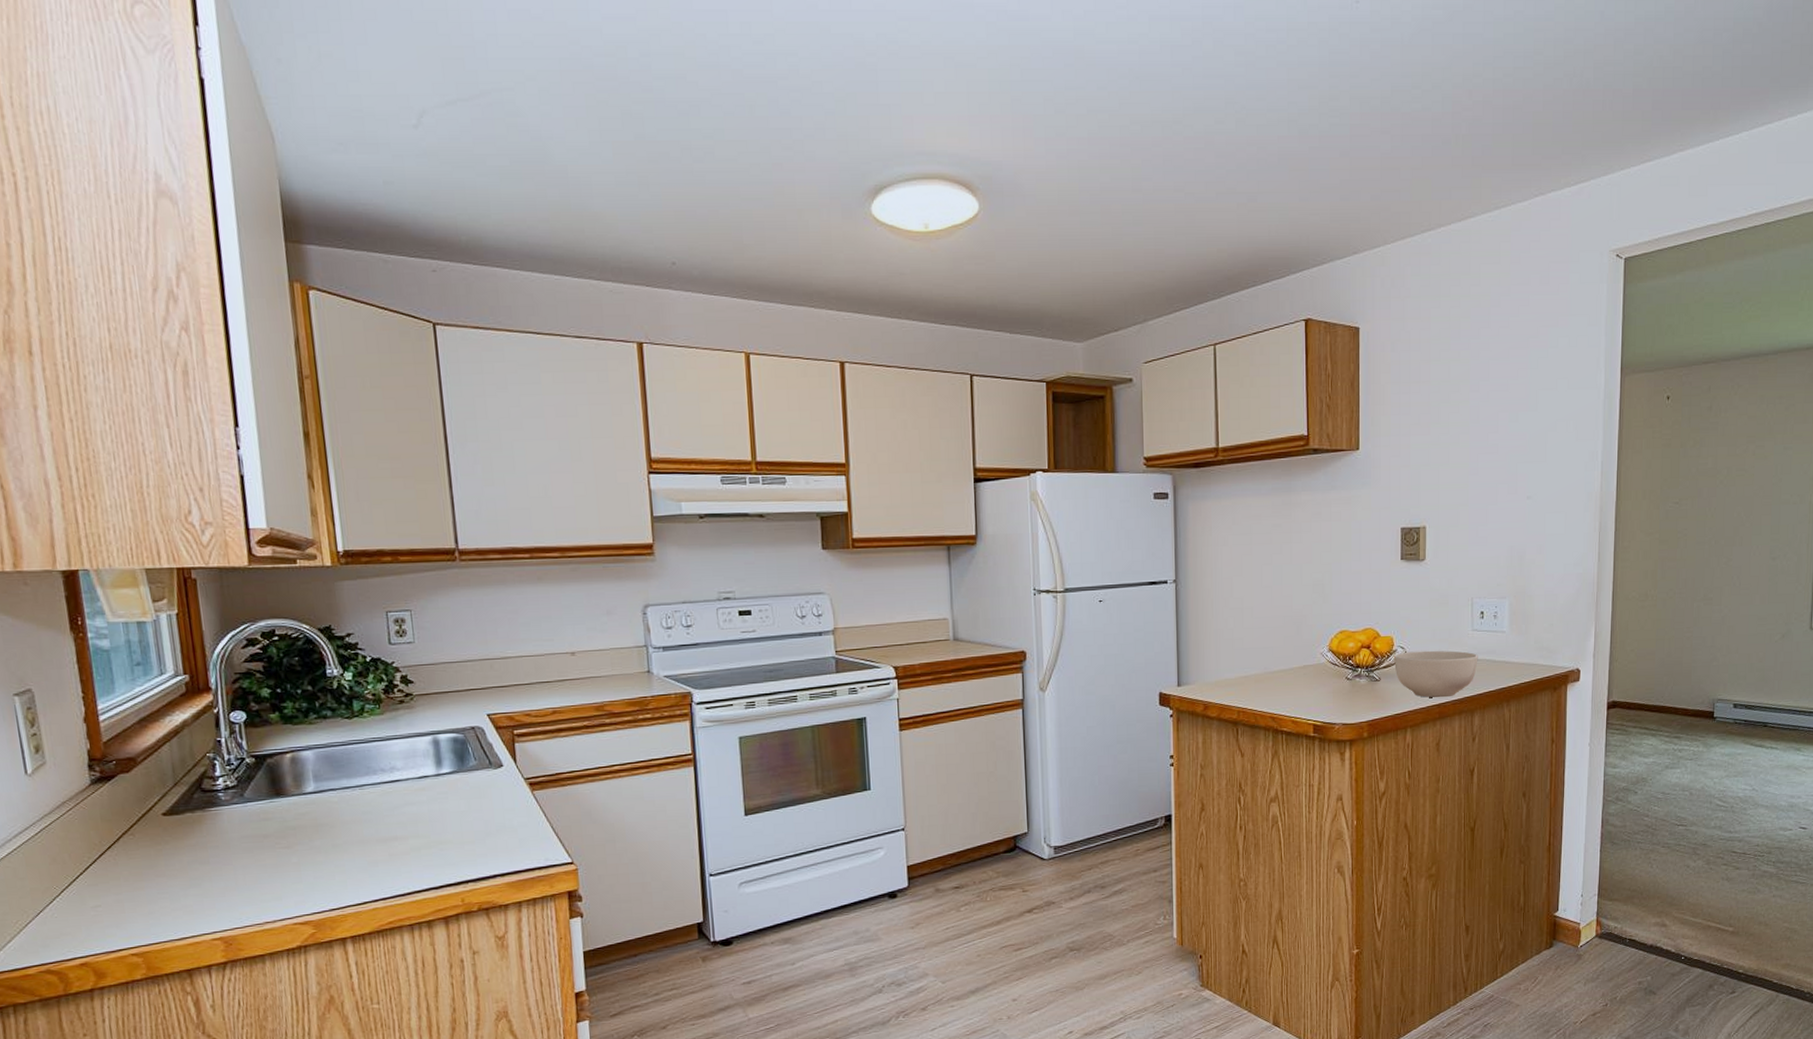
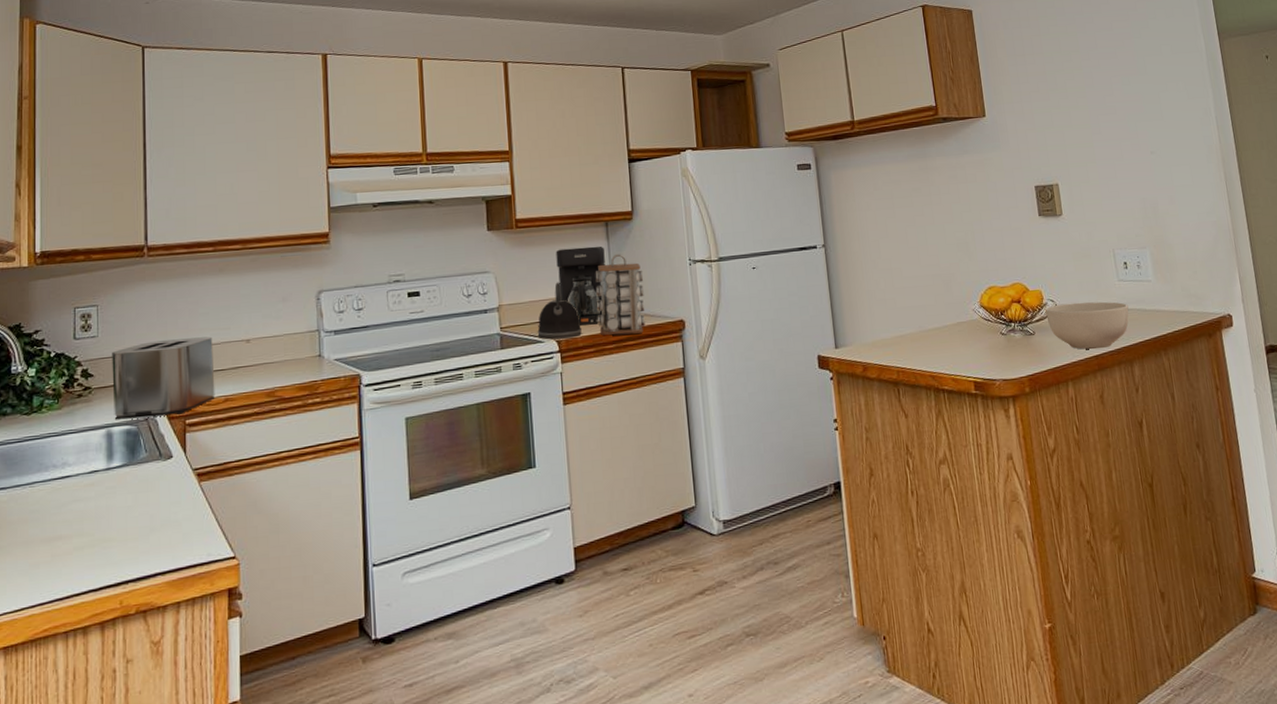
toaster: none [431,647,543,728] -> present [112,336,215,420]
kettle: none [874,606,920,666] -> present [537,282,582,340]
coffee maker: none [894,571,946,652] -> present [556,246,605,326]
spice rack: none [935,580,985,665] -> present [595,254,645,336]

